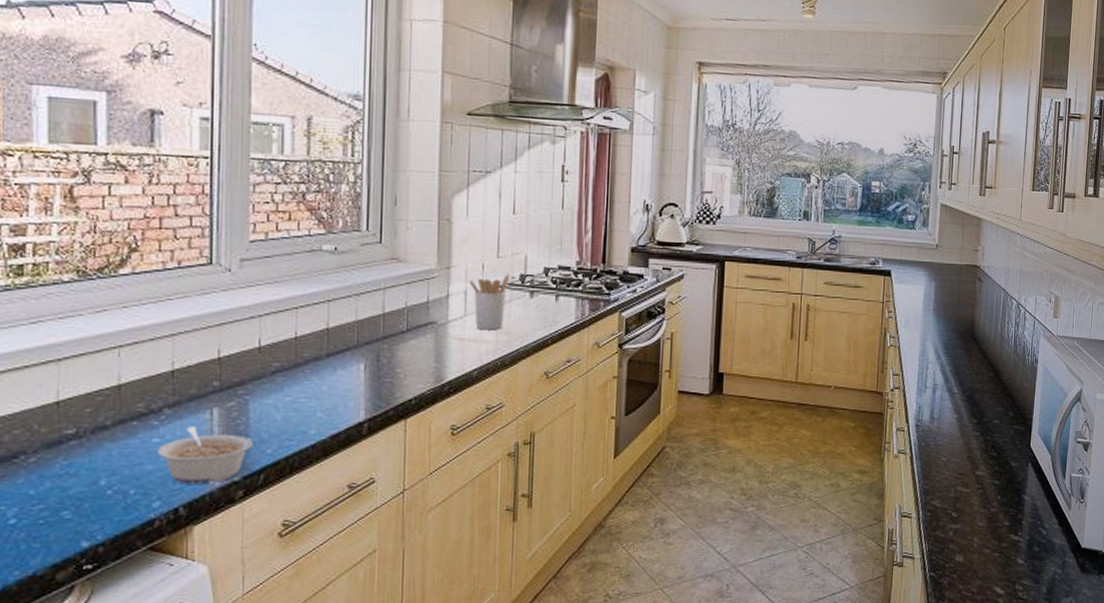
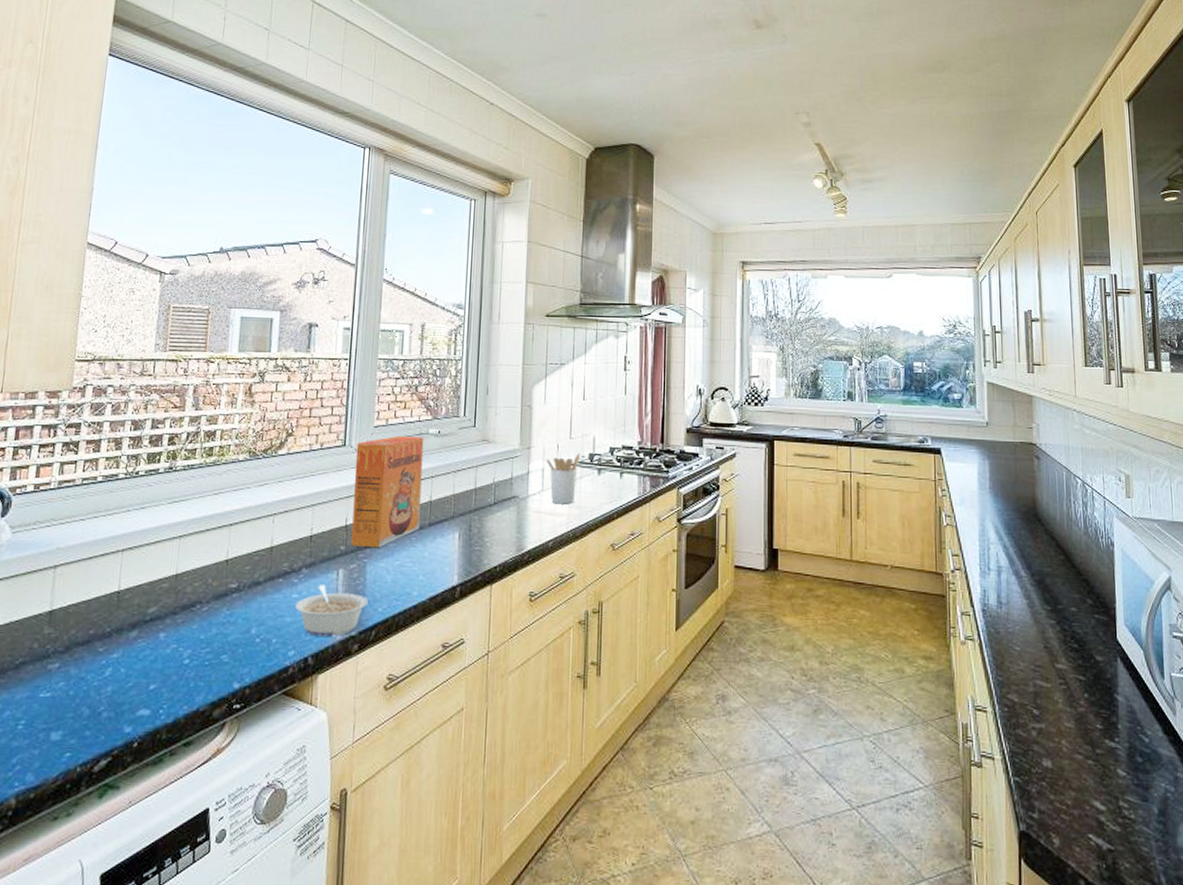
cereal box: none [226,253,317,382] -> present [351,436,424,547]

